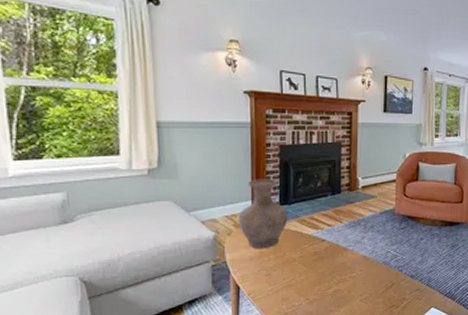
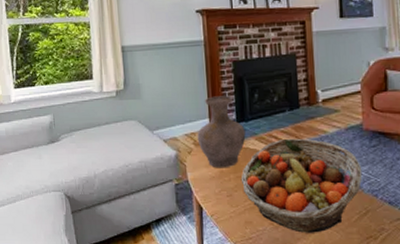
fruit basket: none [280,220,392,306] -> present [240,138,363,233]

